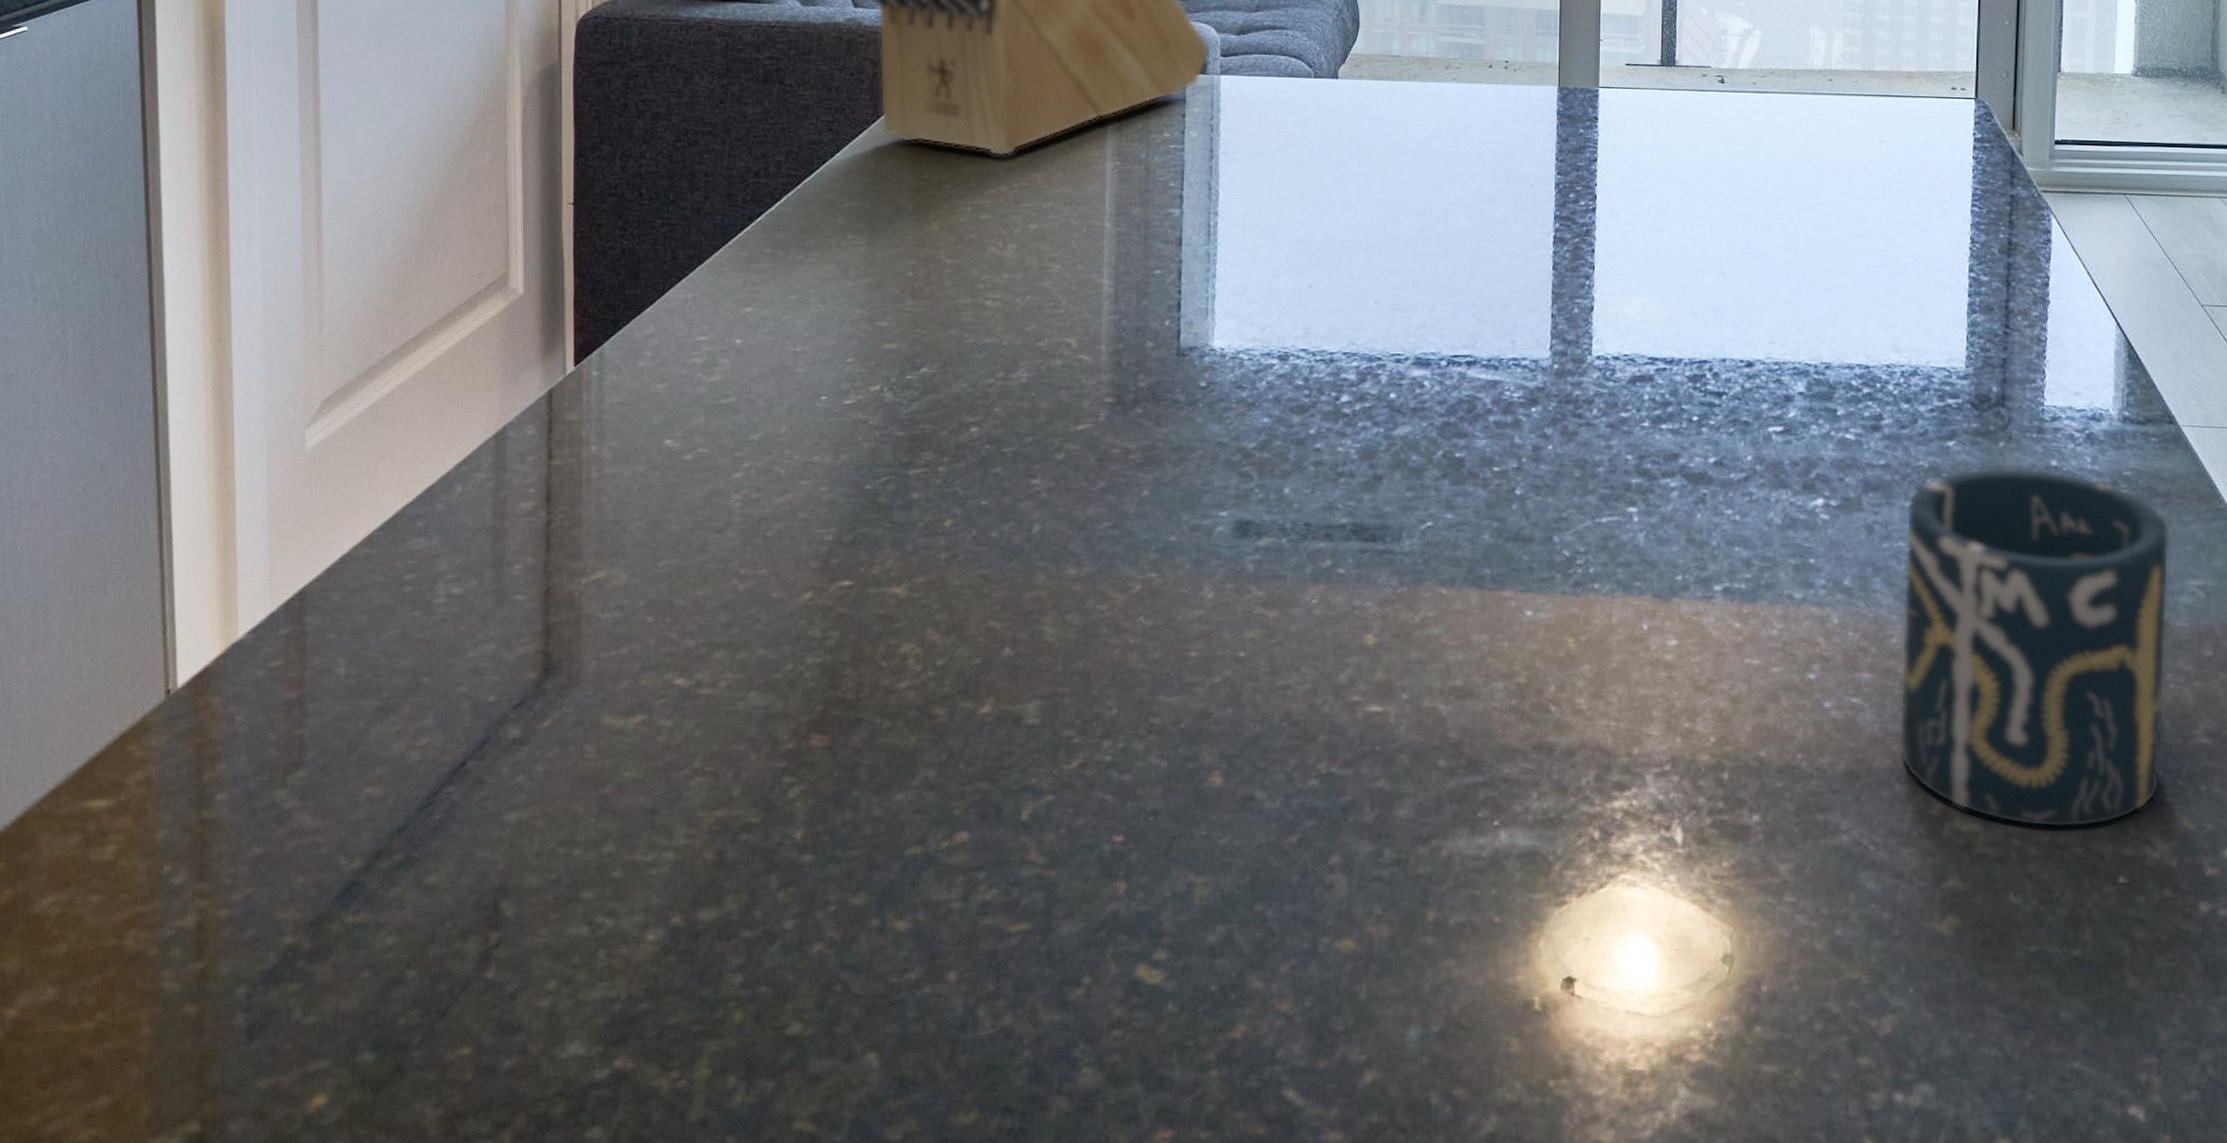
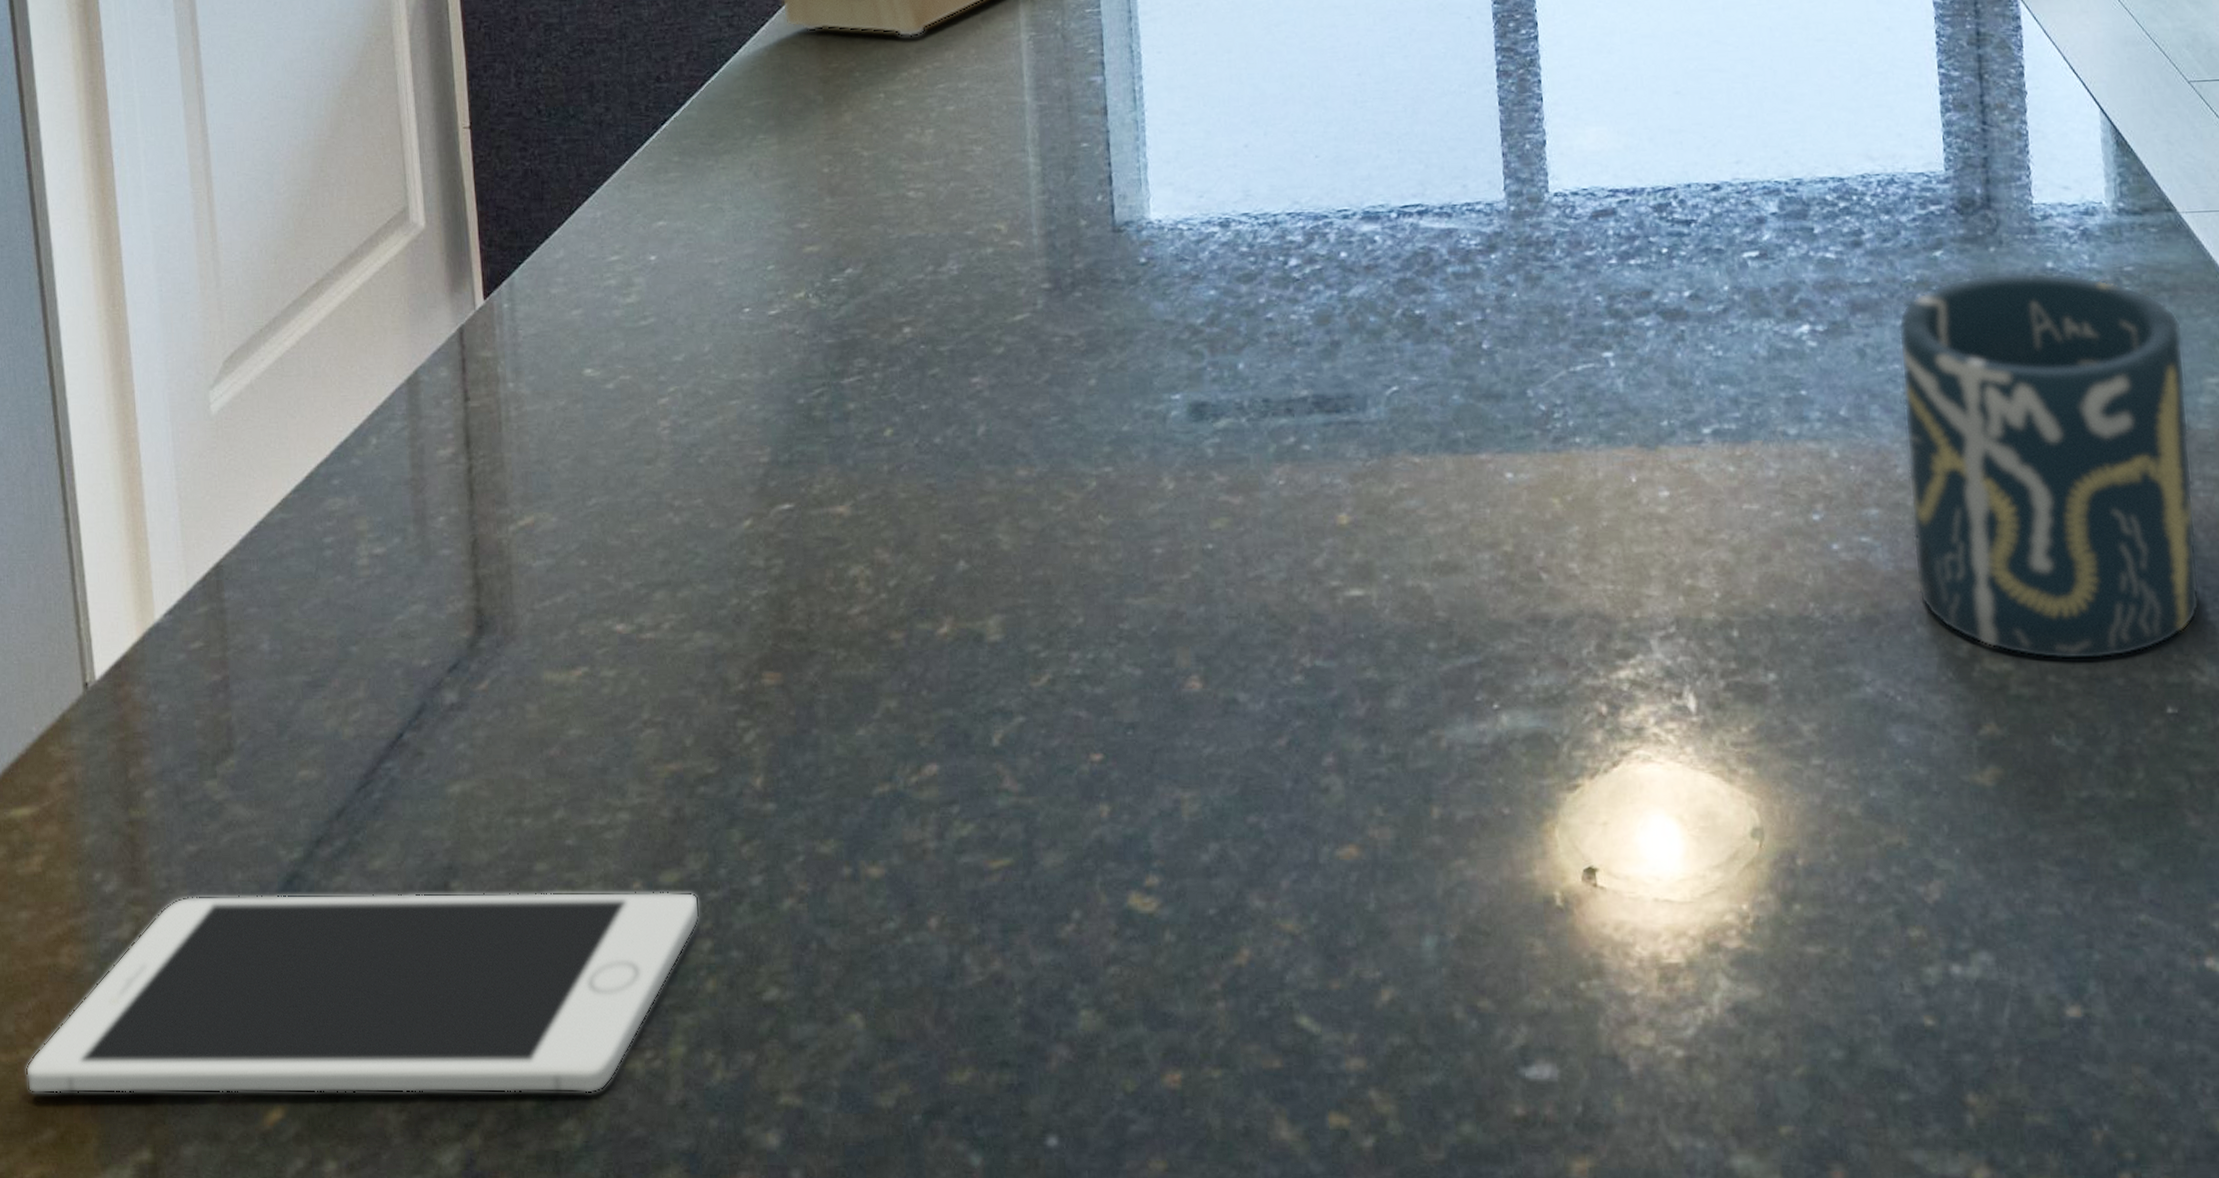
cell phone: none [86,894,734,1106] -> present [25,892,700,1094]

